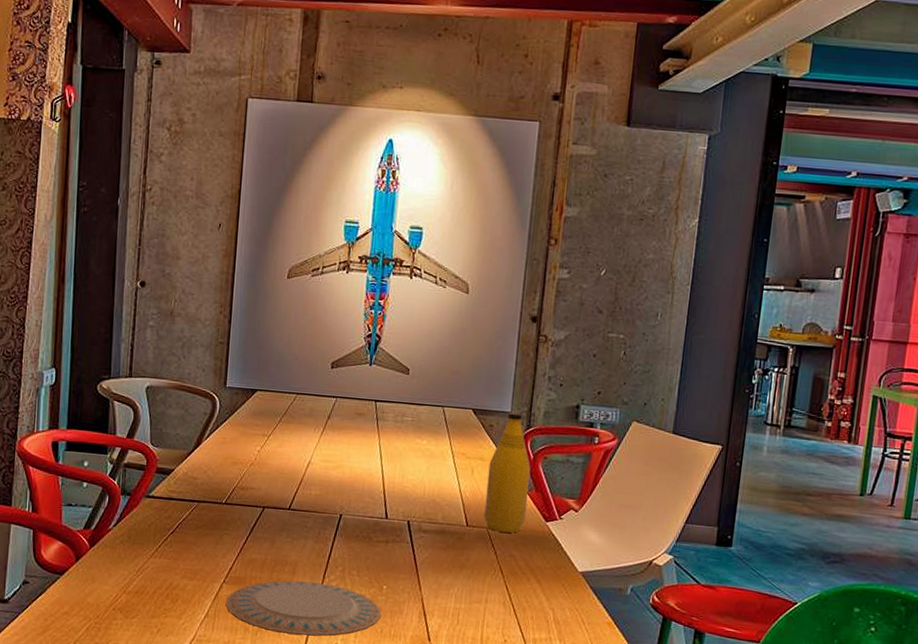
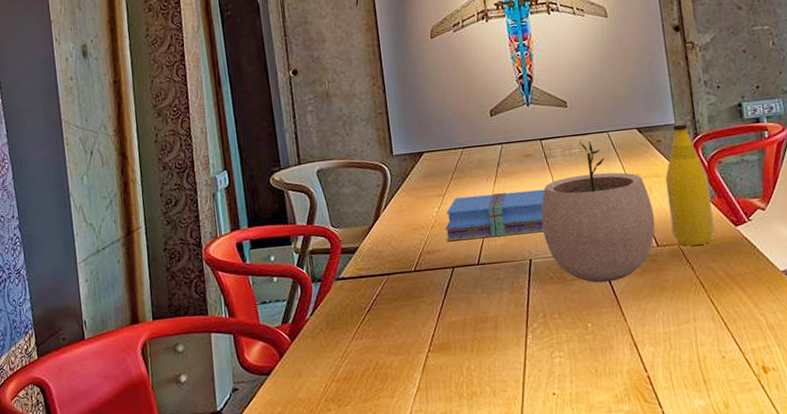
plate: present [225,580,381,636] -> none [434,332,592,393]
books: none [262,441,369,491] -> present [445,189,545,241]
plant pot: none [358,411,471,551] -> present [541,140,656,283]

